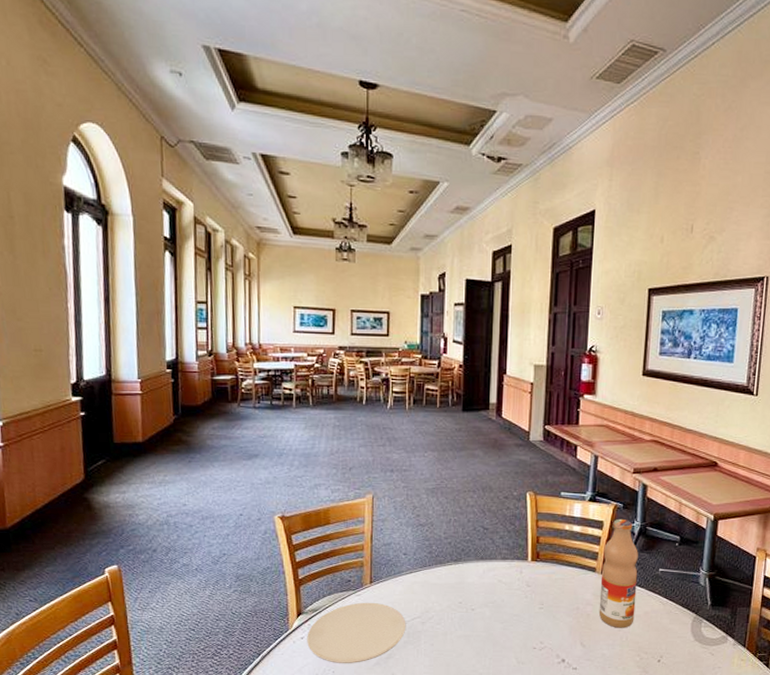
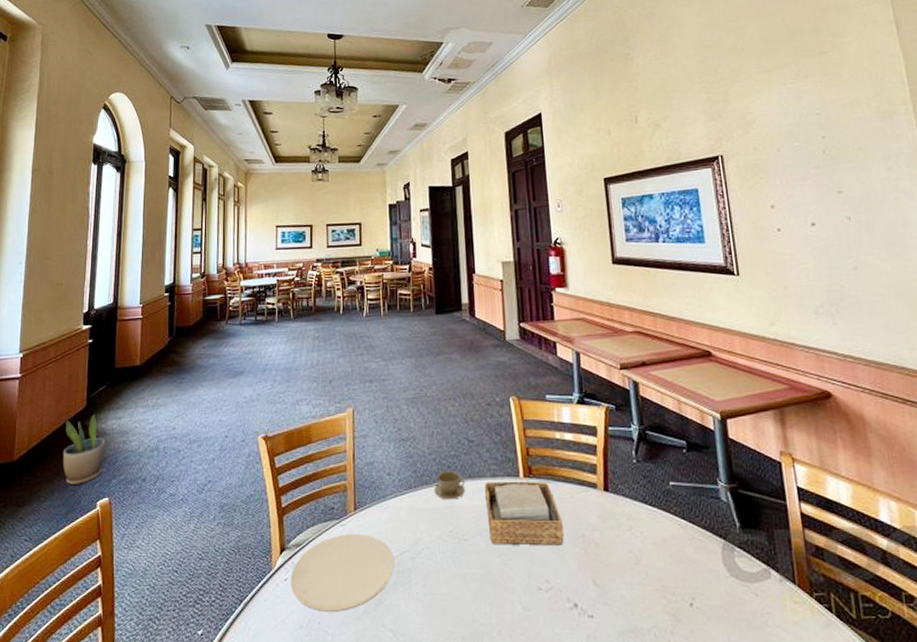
potted plant: none [62,488,110,552] -> present [63,414,106,484]
teacup: none [447,552,476,577] -> present [434,470,465,500]
napkin holder: none [494,563,561,616] -> present [484,481,564,546]
juice bottle: present [598,518,638,628] -> none [602,422,652,561]

